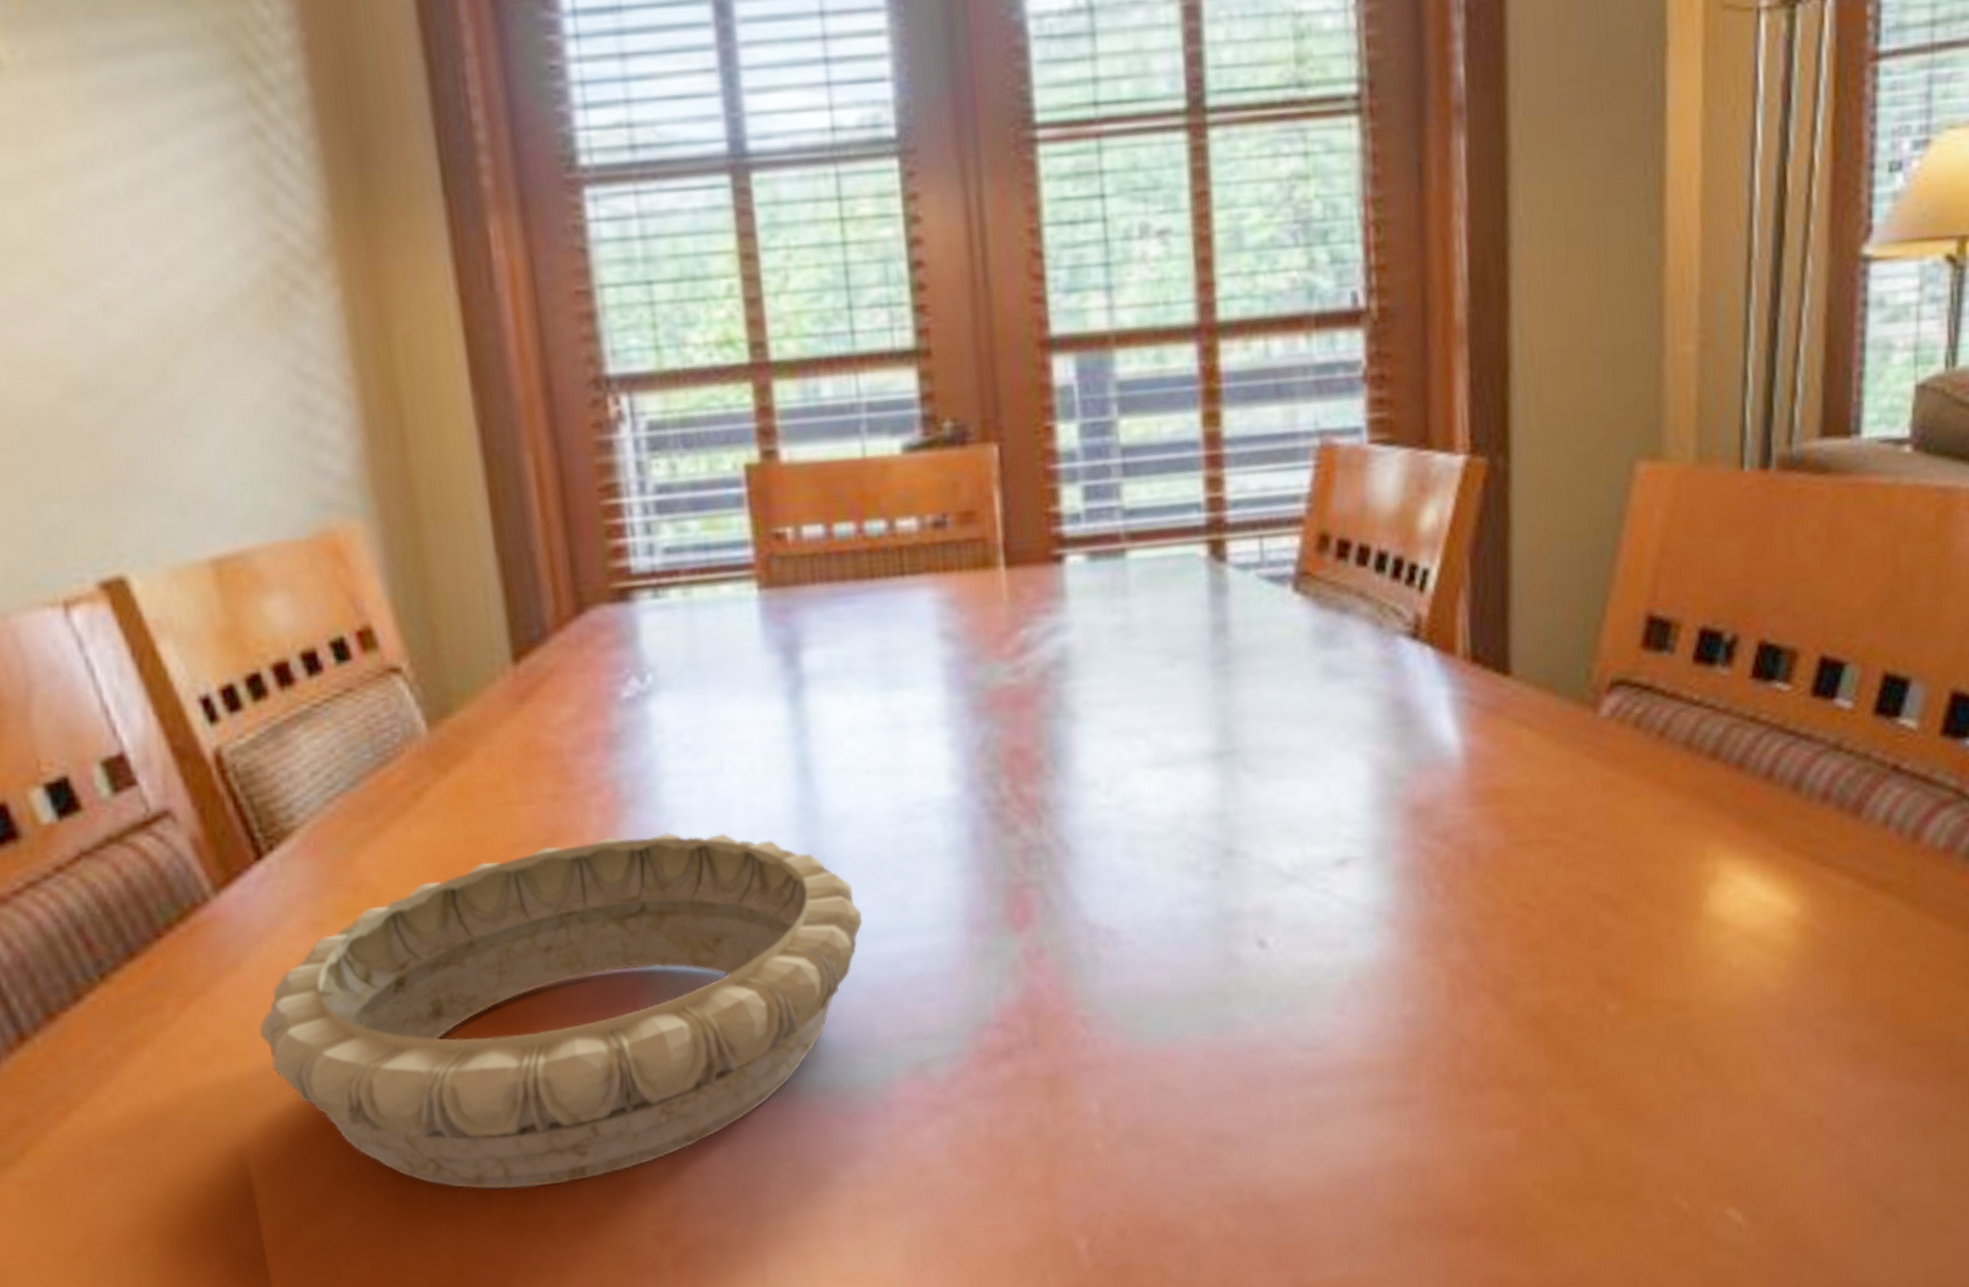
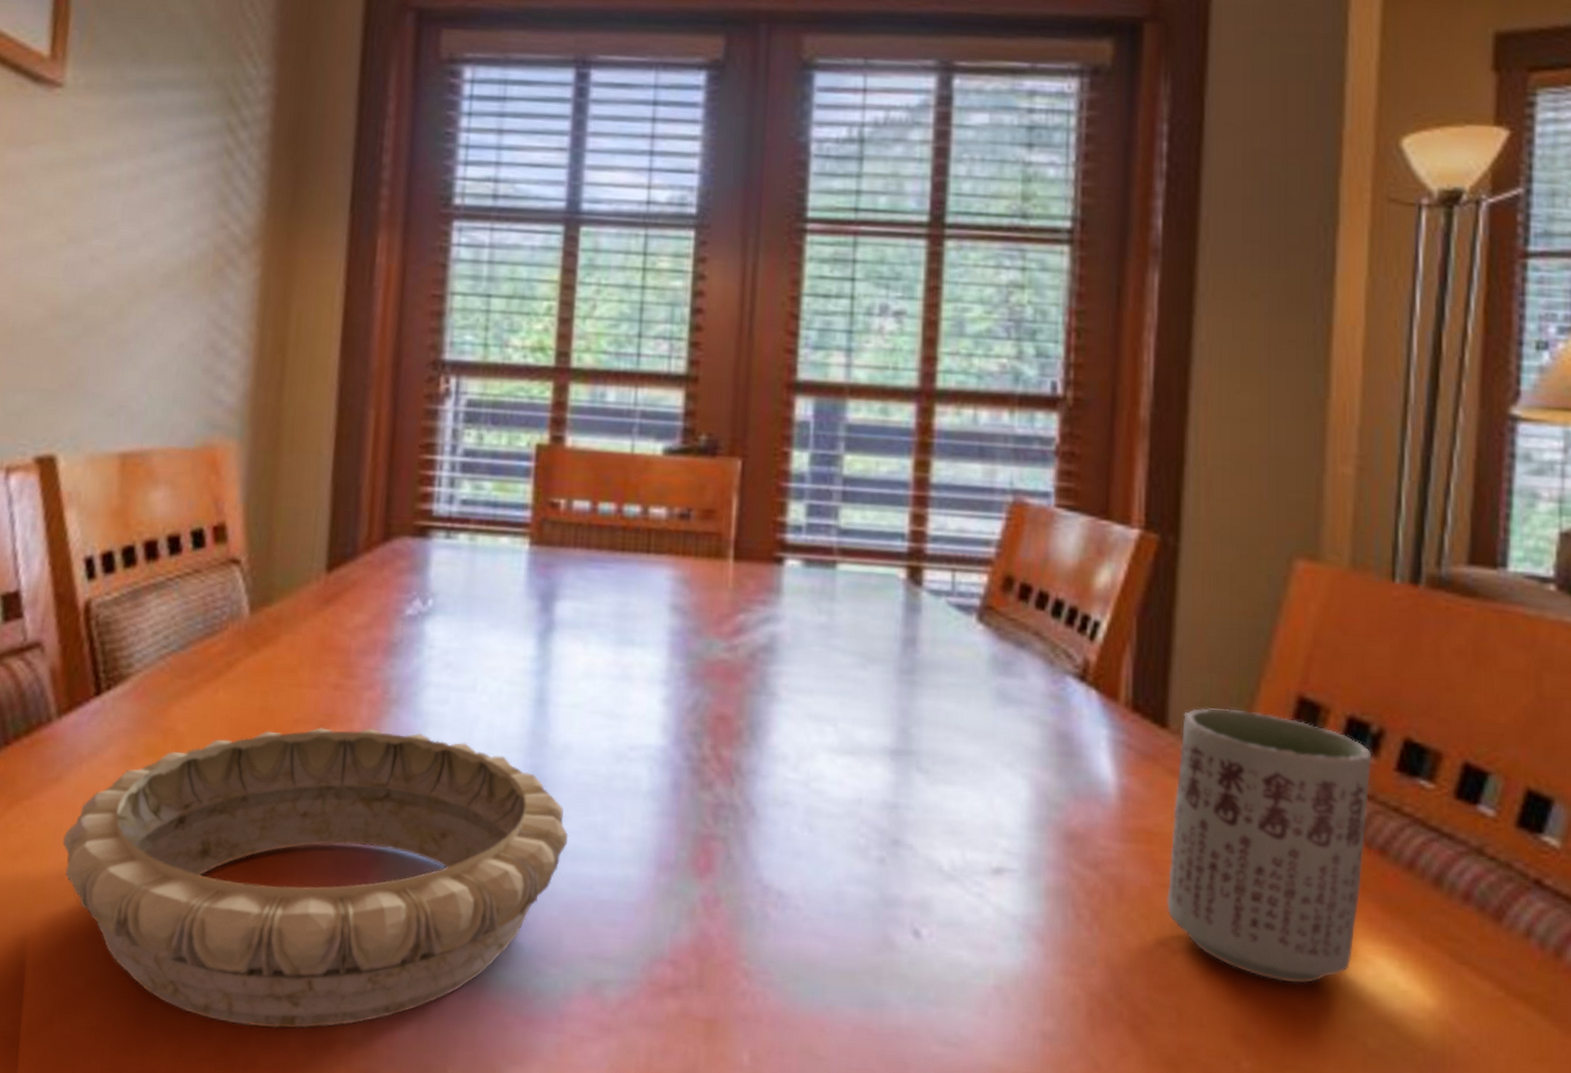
cup: none [1521,640,1727,919] -> present [1166,708,1372,984]

